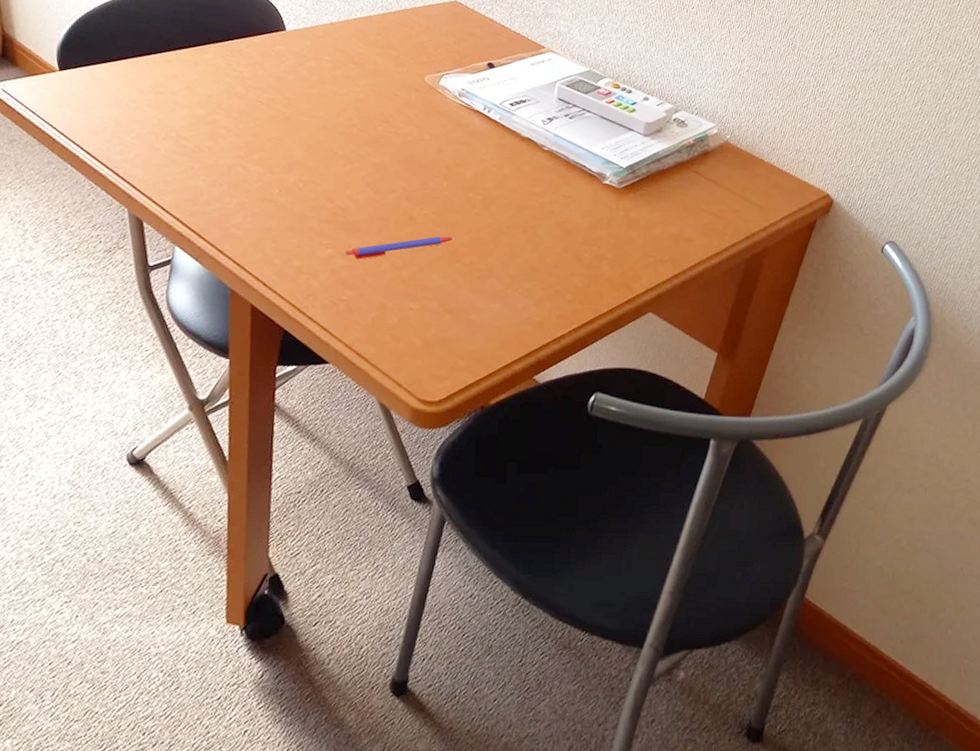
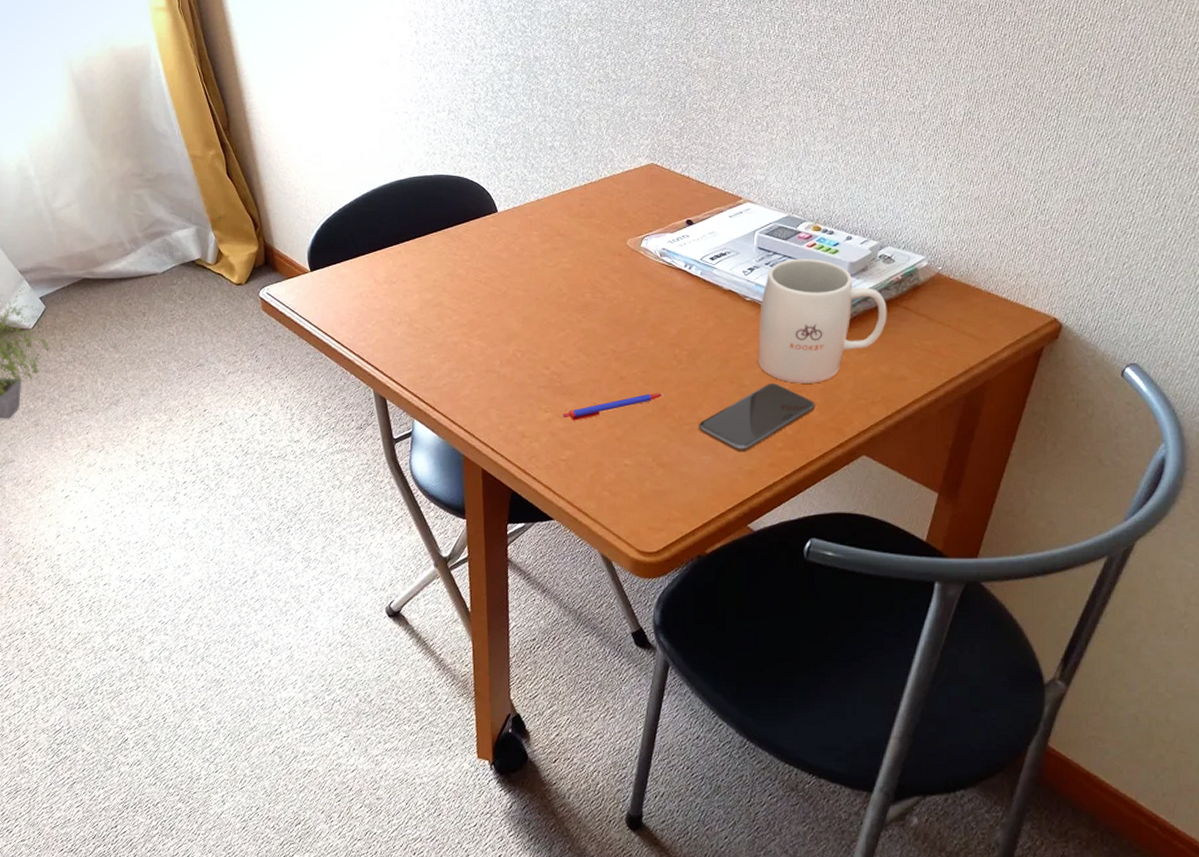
smartphone: none [489,234,606,302] -> present [699,382,815,451]
mug: none [551,113,679,238] -> present [757,259,887,384]

